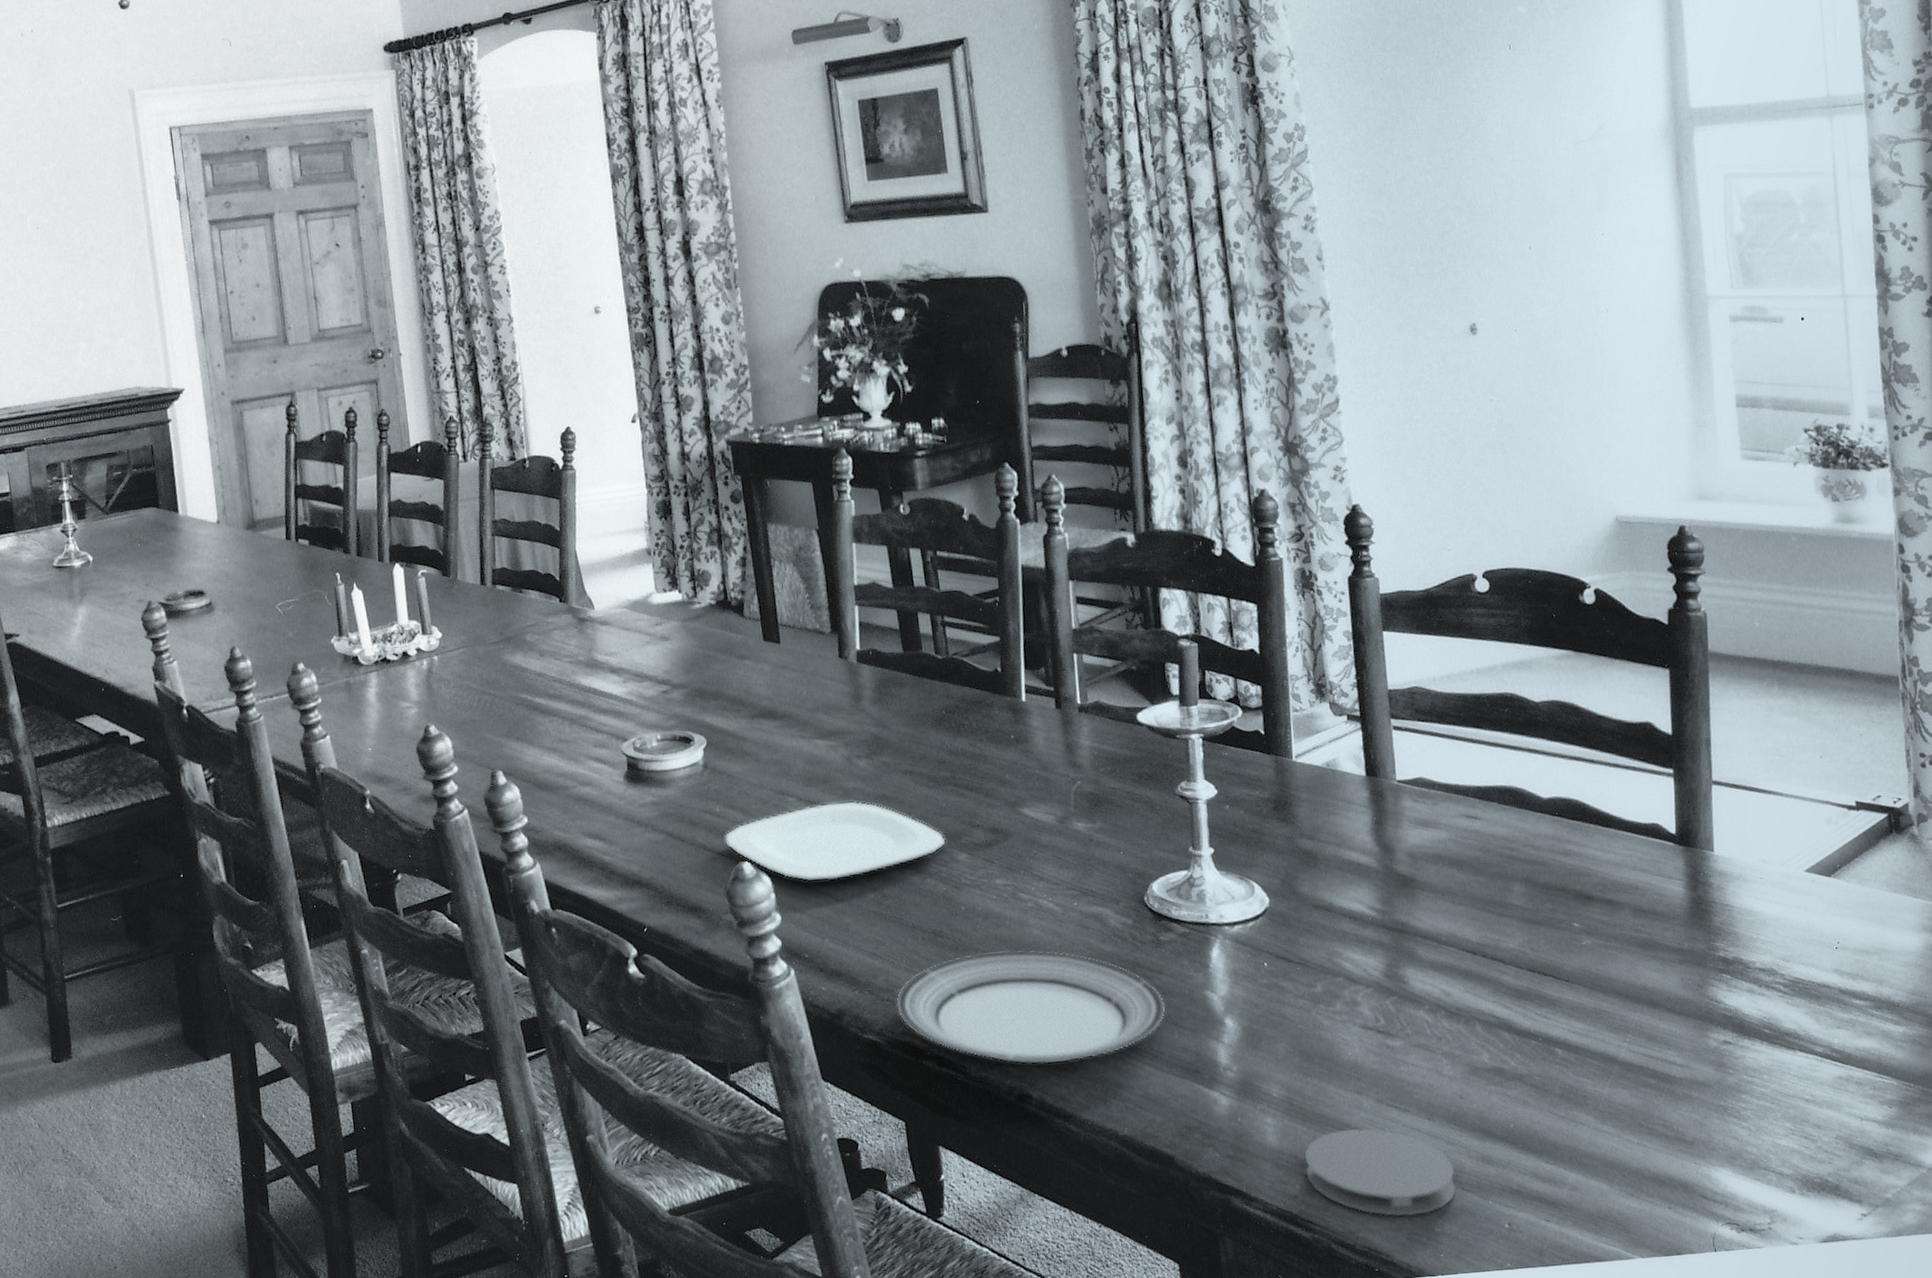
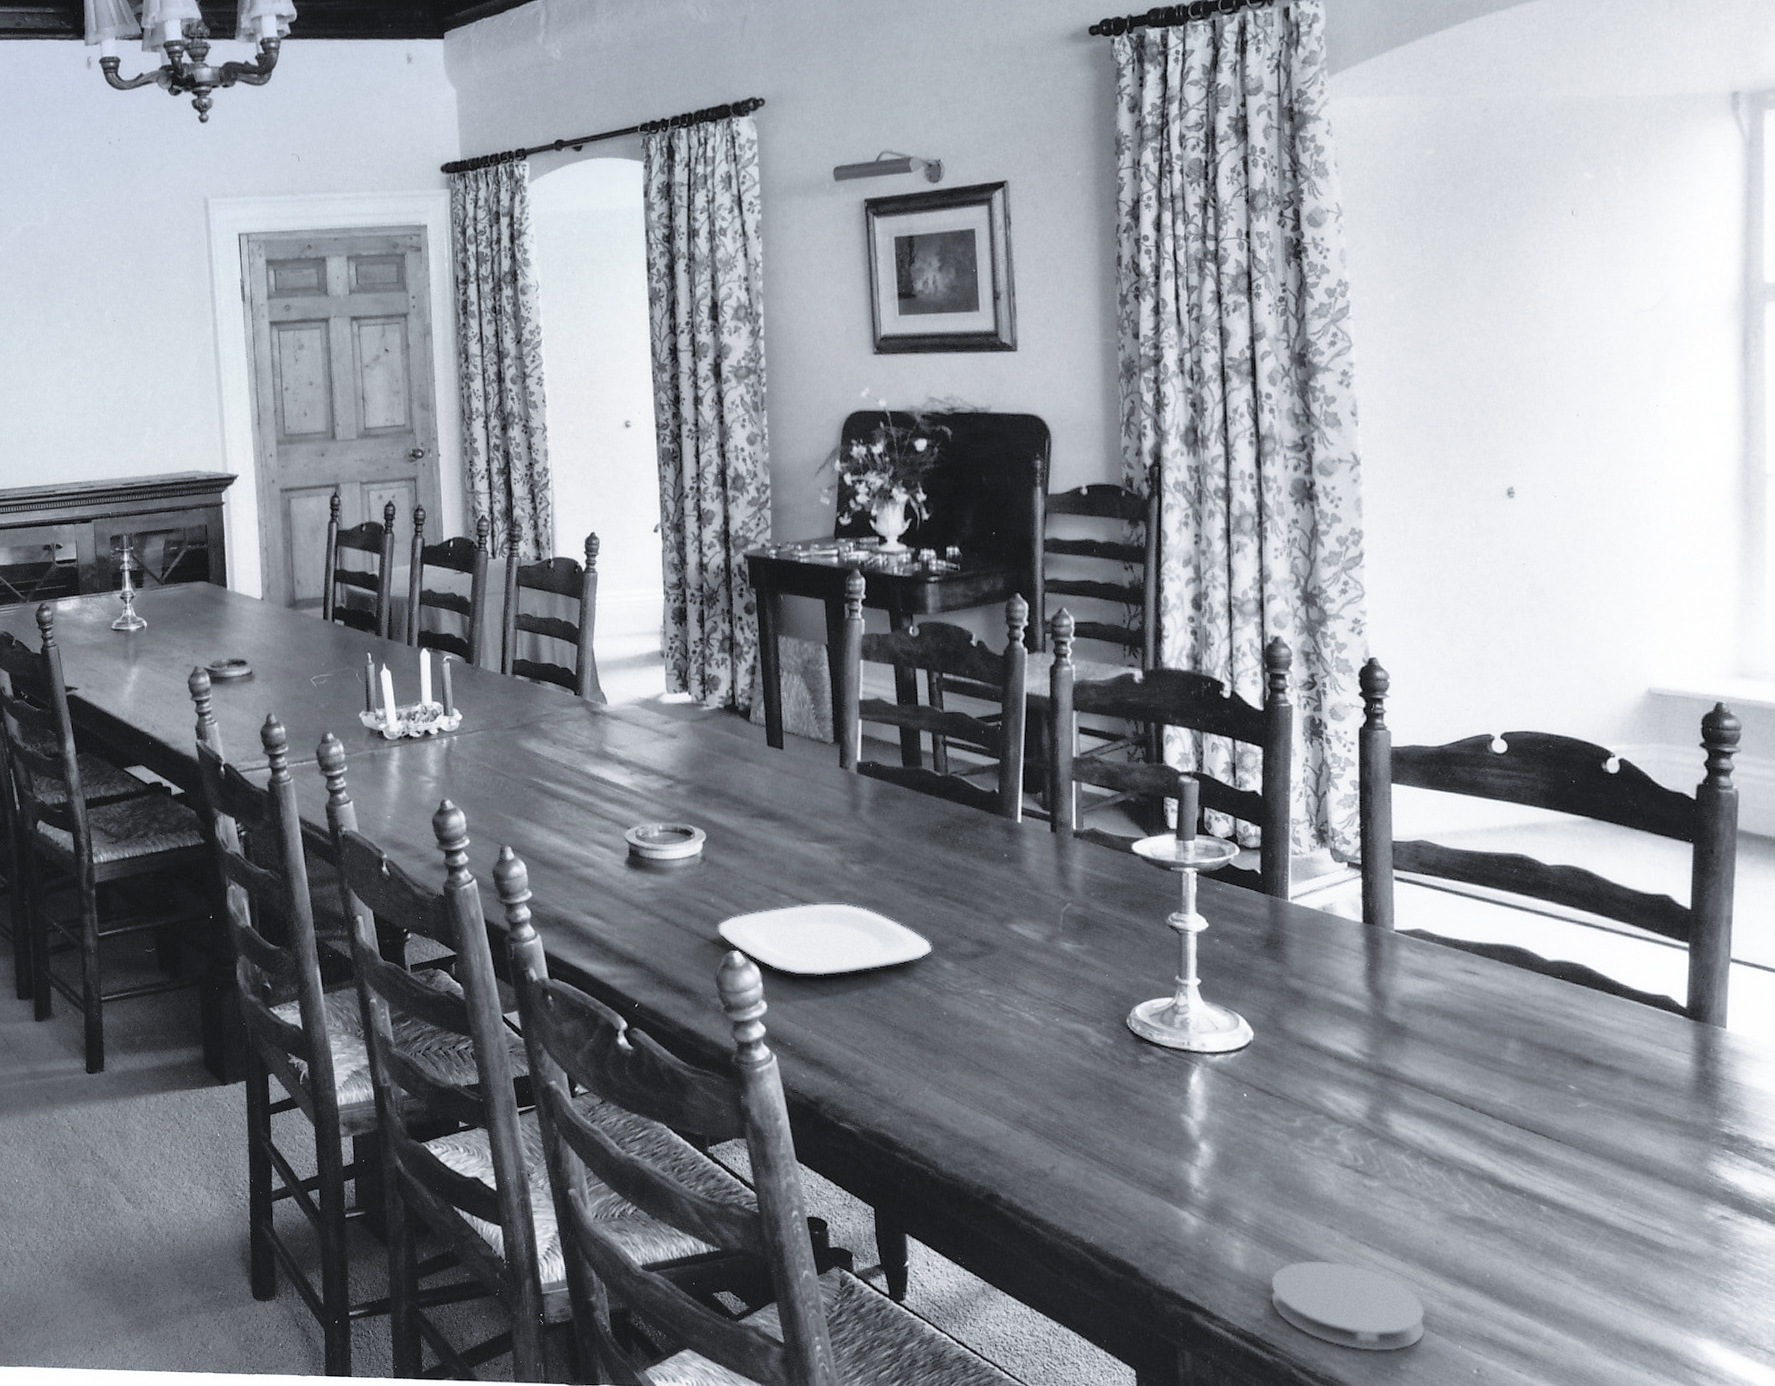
plate: present [896,950,1166,1064] -> none [873,1058,1141,1168]

